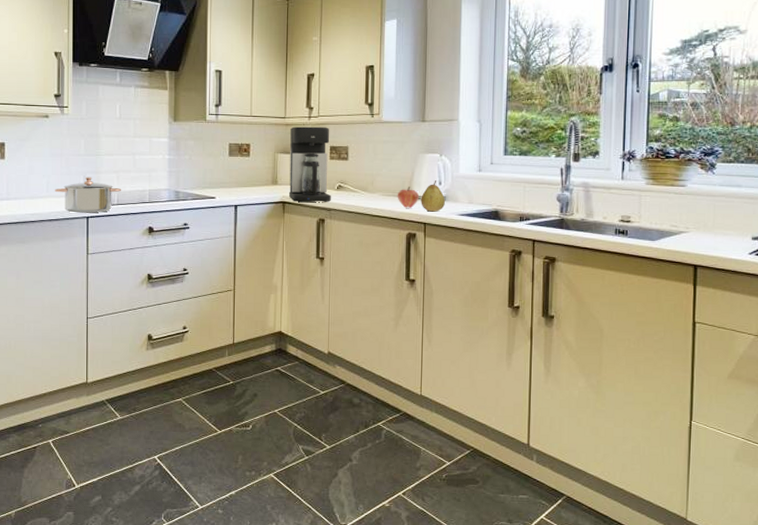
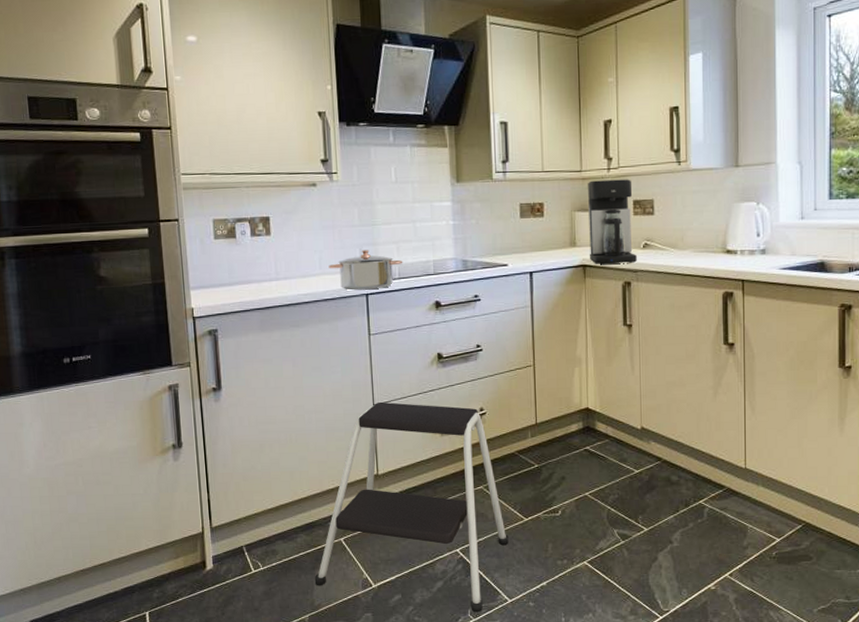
step stool: none [23,315,203,517] -> present [314,401,509,613]
fruit: present [397,187,420,208] -> none [710,241,736,265]
fruit: present [421,180,446,212] -> none [737,232,765,267]

